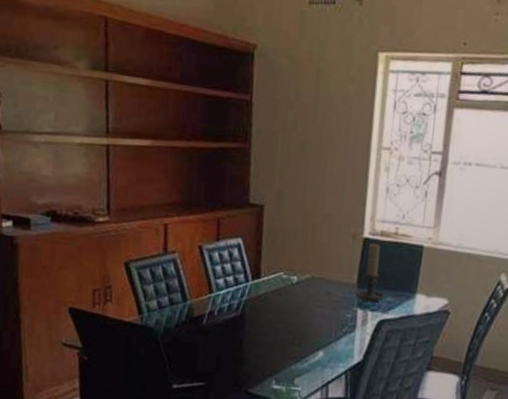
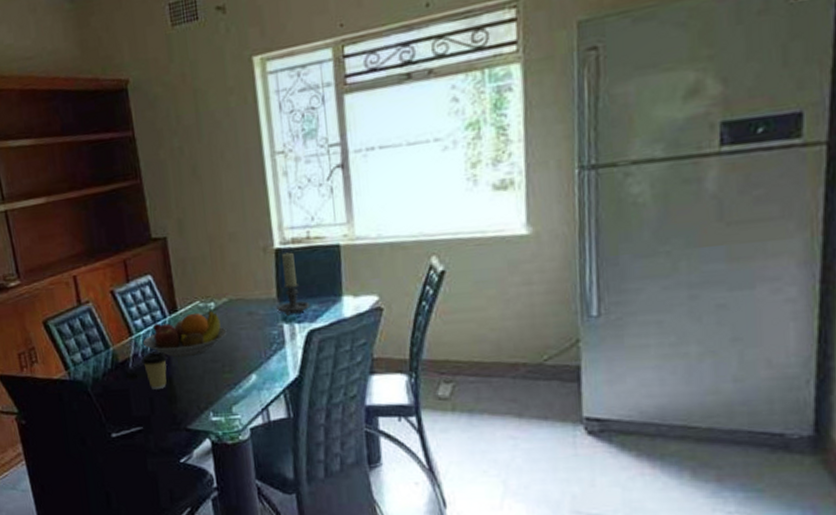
coffee cup: none [216,312,243,350] -> present [142,351,168,389]
fruit bowl: none [220,282,304,324] -> present [142,310,227,357]

